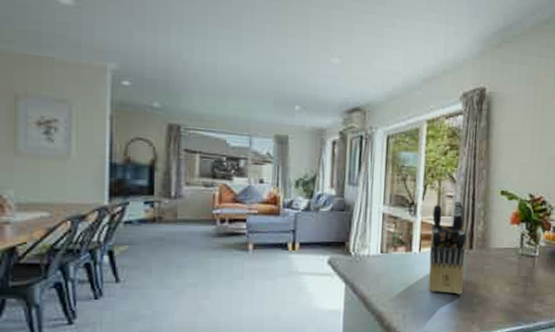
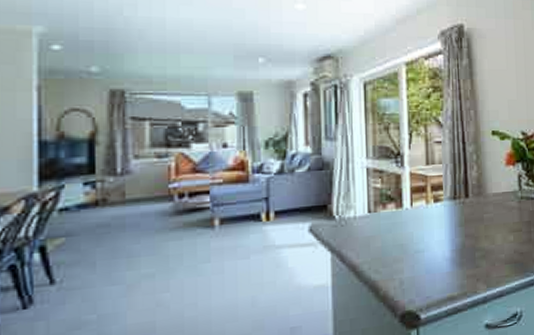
knife block: present [428,200,467,295] -> none [421,145,463,251]

